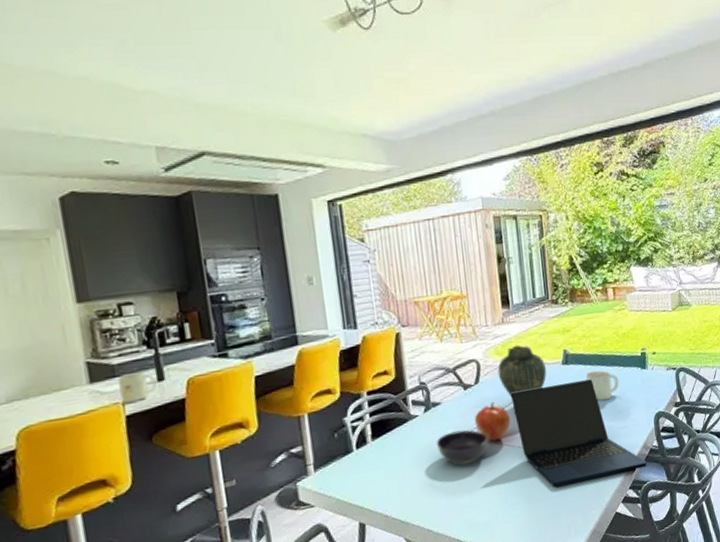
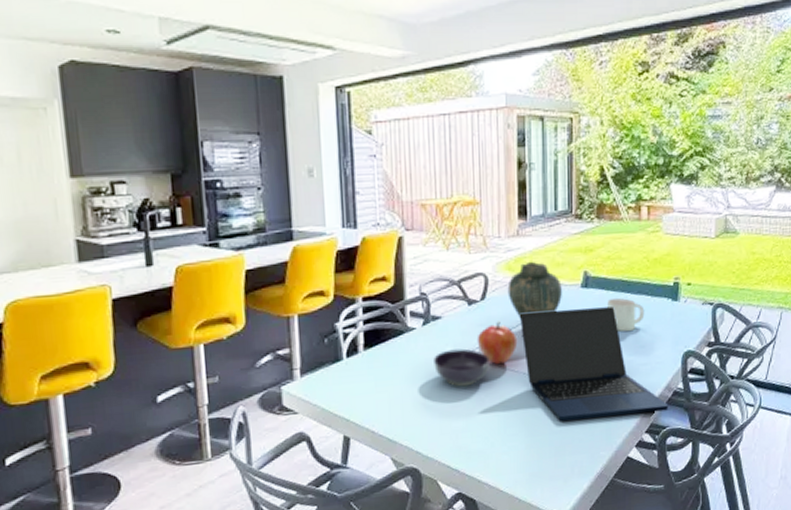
mug: present [118,372,157,404] -> none [106,255,145,287]

